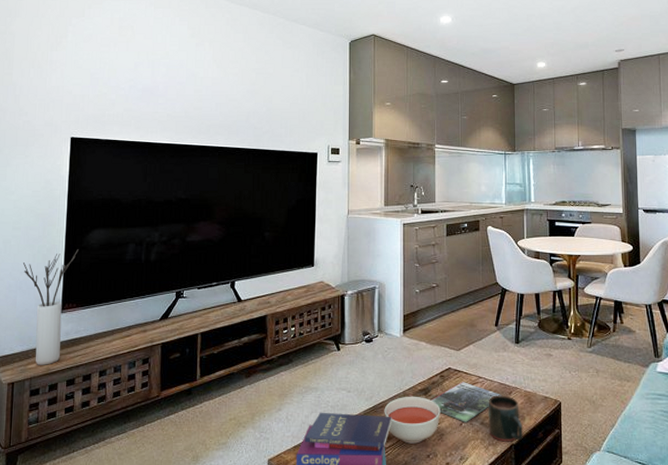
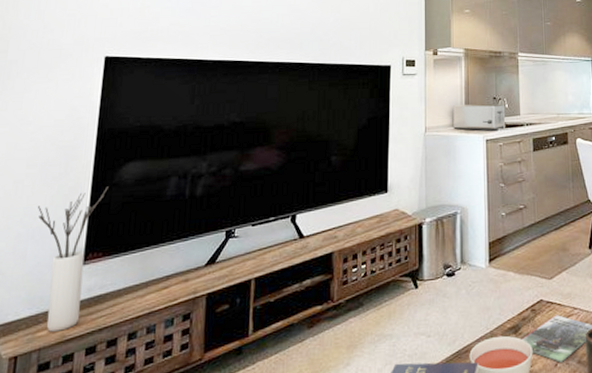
toaster: none [374,190,422,216] -> present [453,103,506,131]

